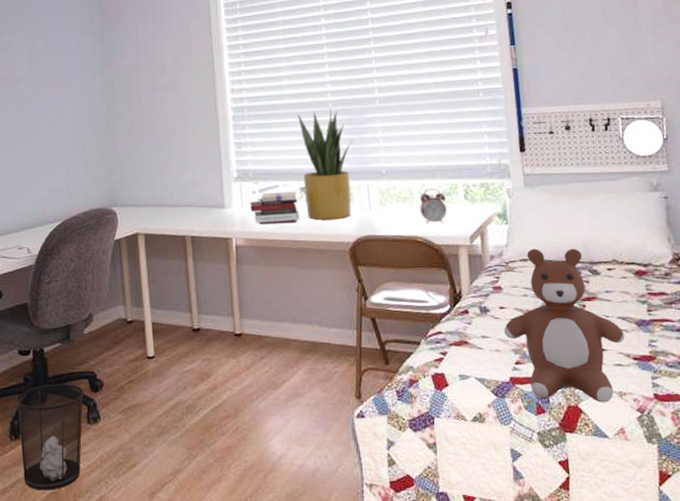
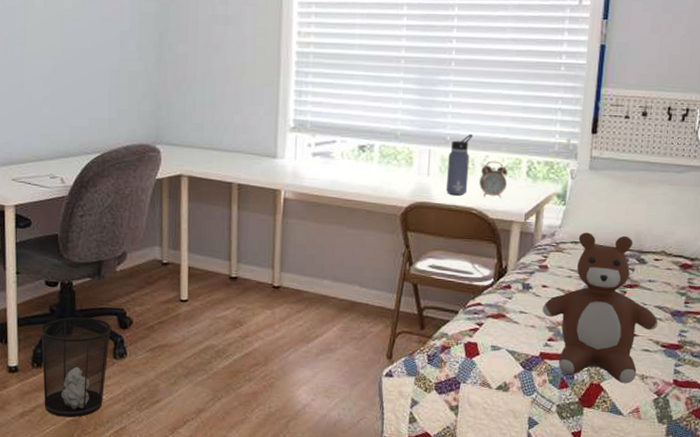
books: present [250,191,300,224] -> none [304,147,355,182]
planter: present [298,107,354,220] -> none [362,64,422,183]
water bottle: none [386,165,410,225] -> present [446,133,474,195]

